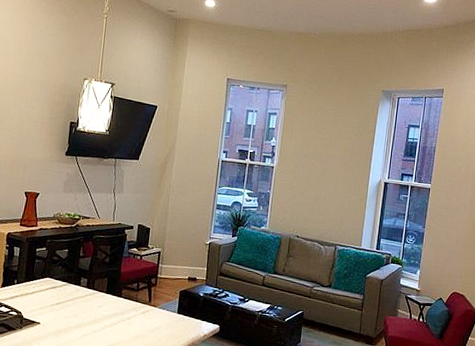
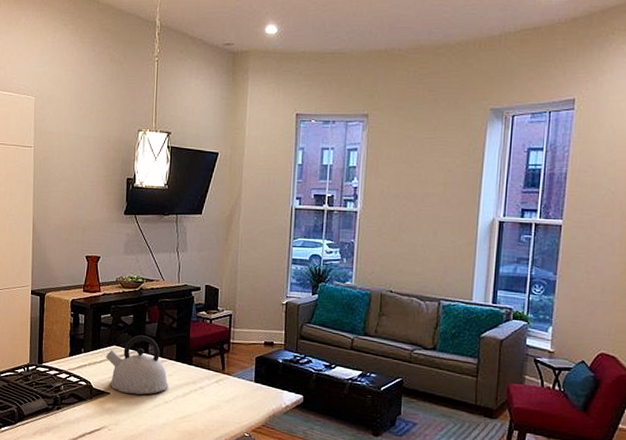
kettle: none [38,268,98,325] -> present [105,335,169,395]

